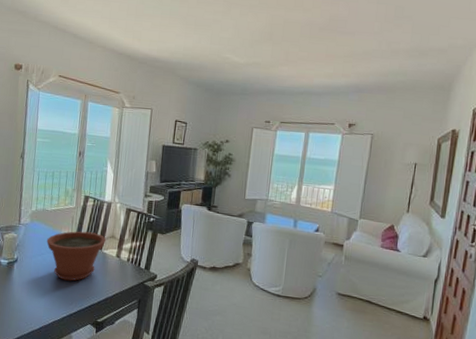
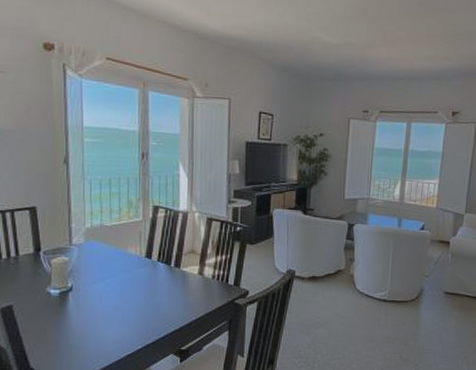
plant pot: present [47,231,106,281] -> none [109,248,185,307]

